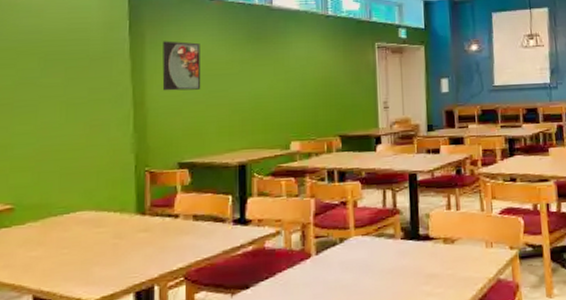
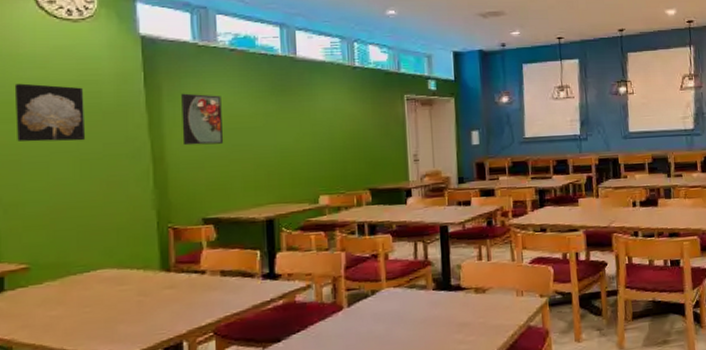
wall art: none [10,31,74,87] -> present [14,83,86,142]

